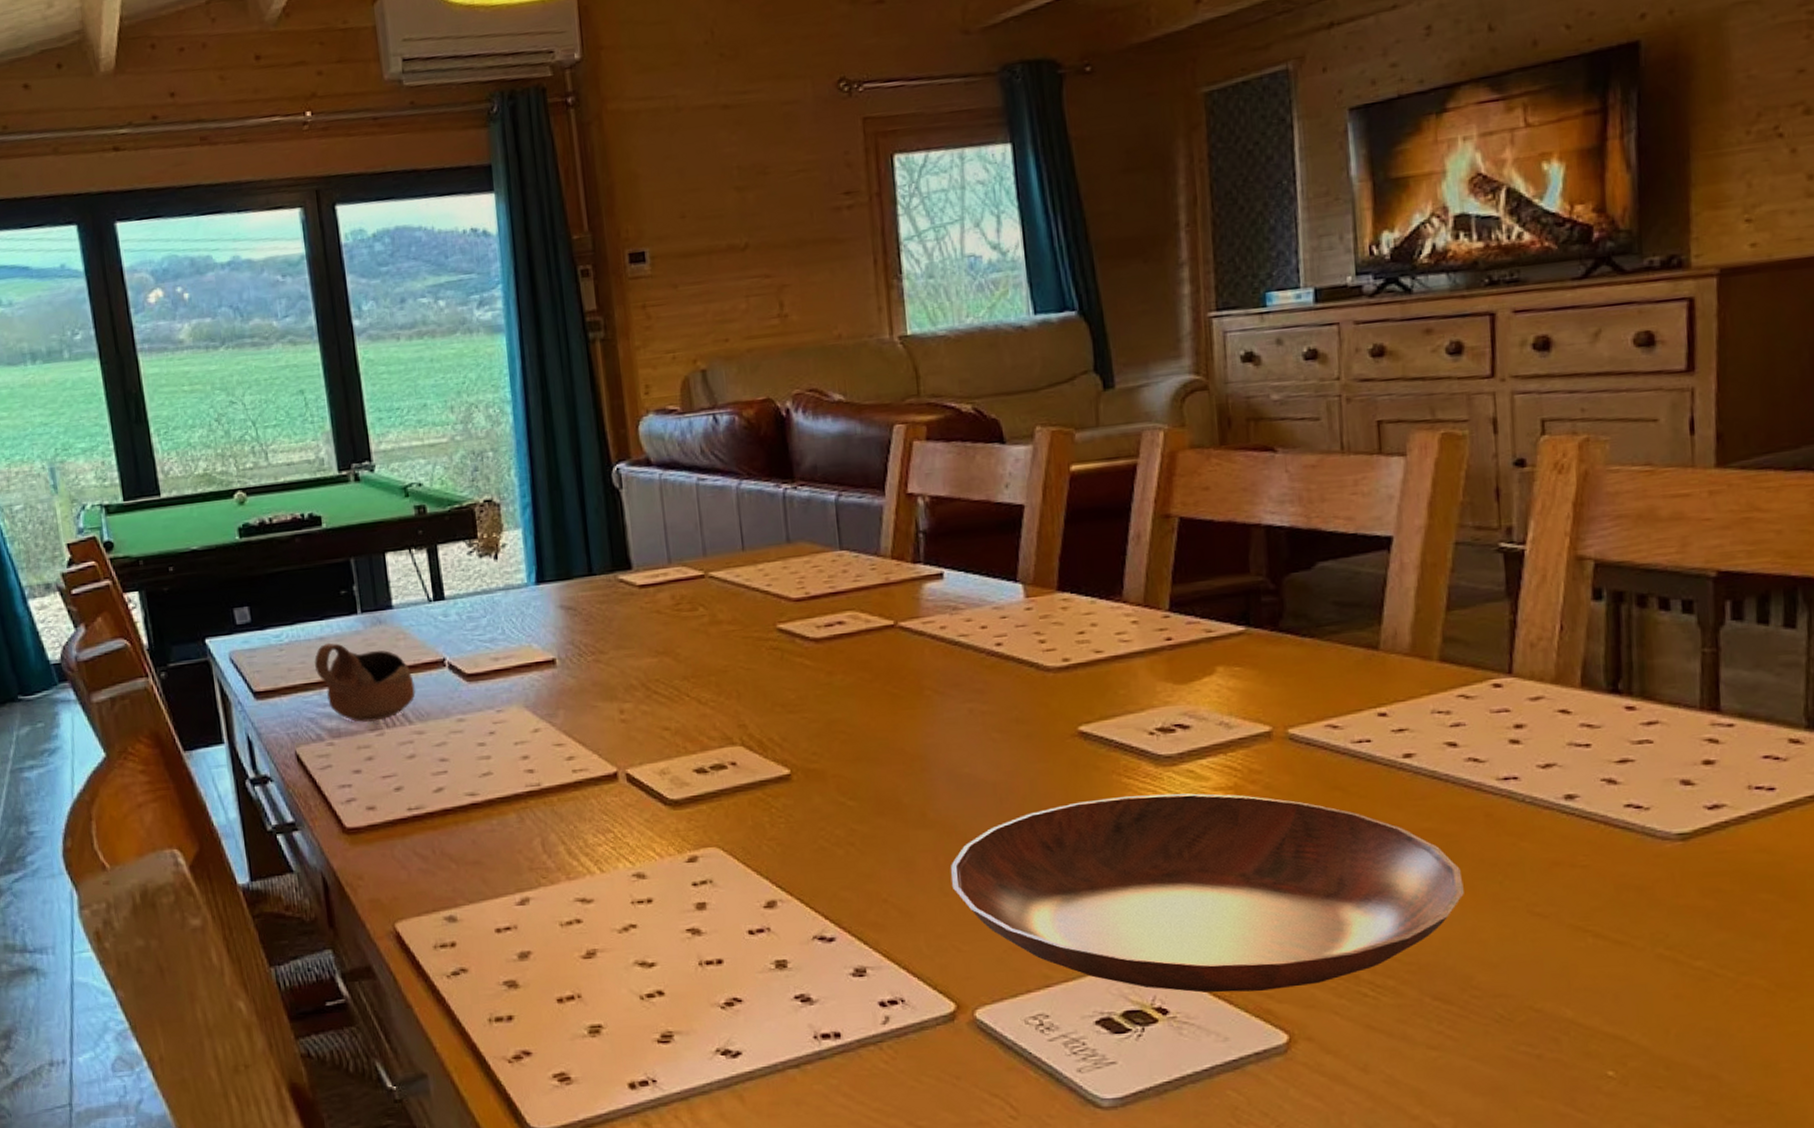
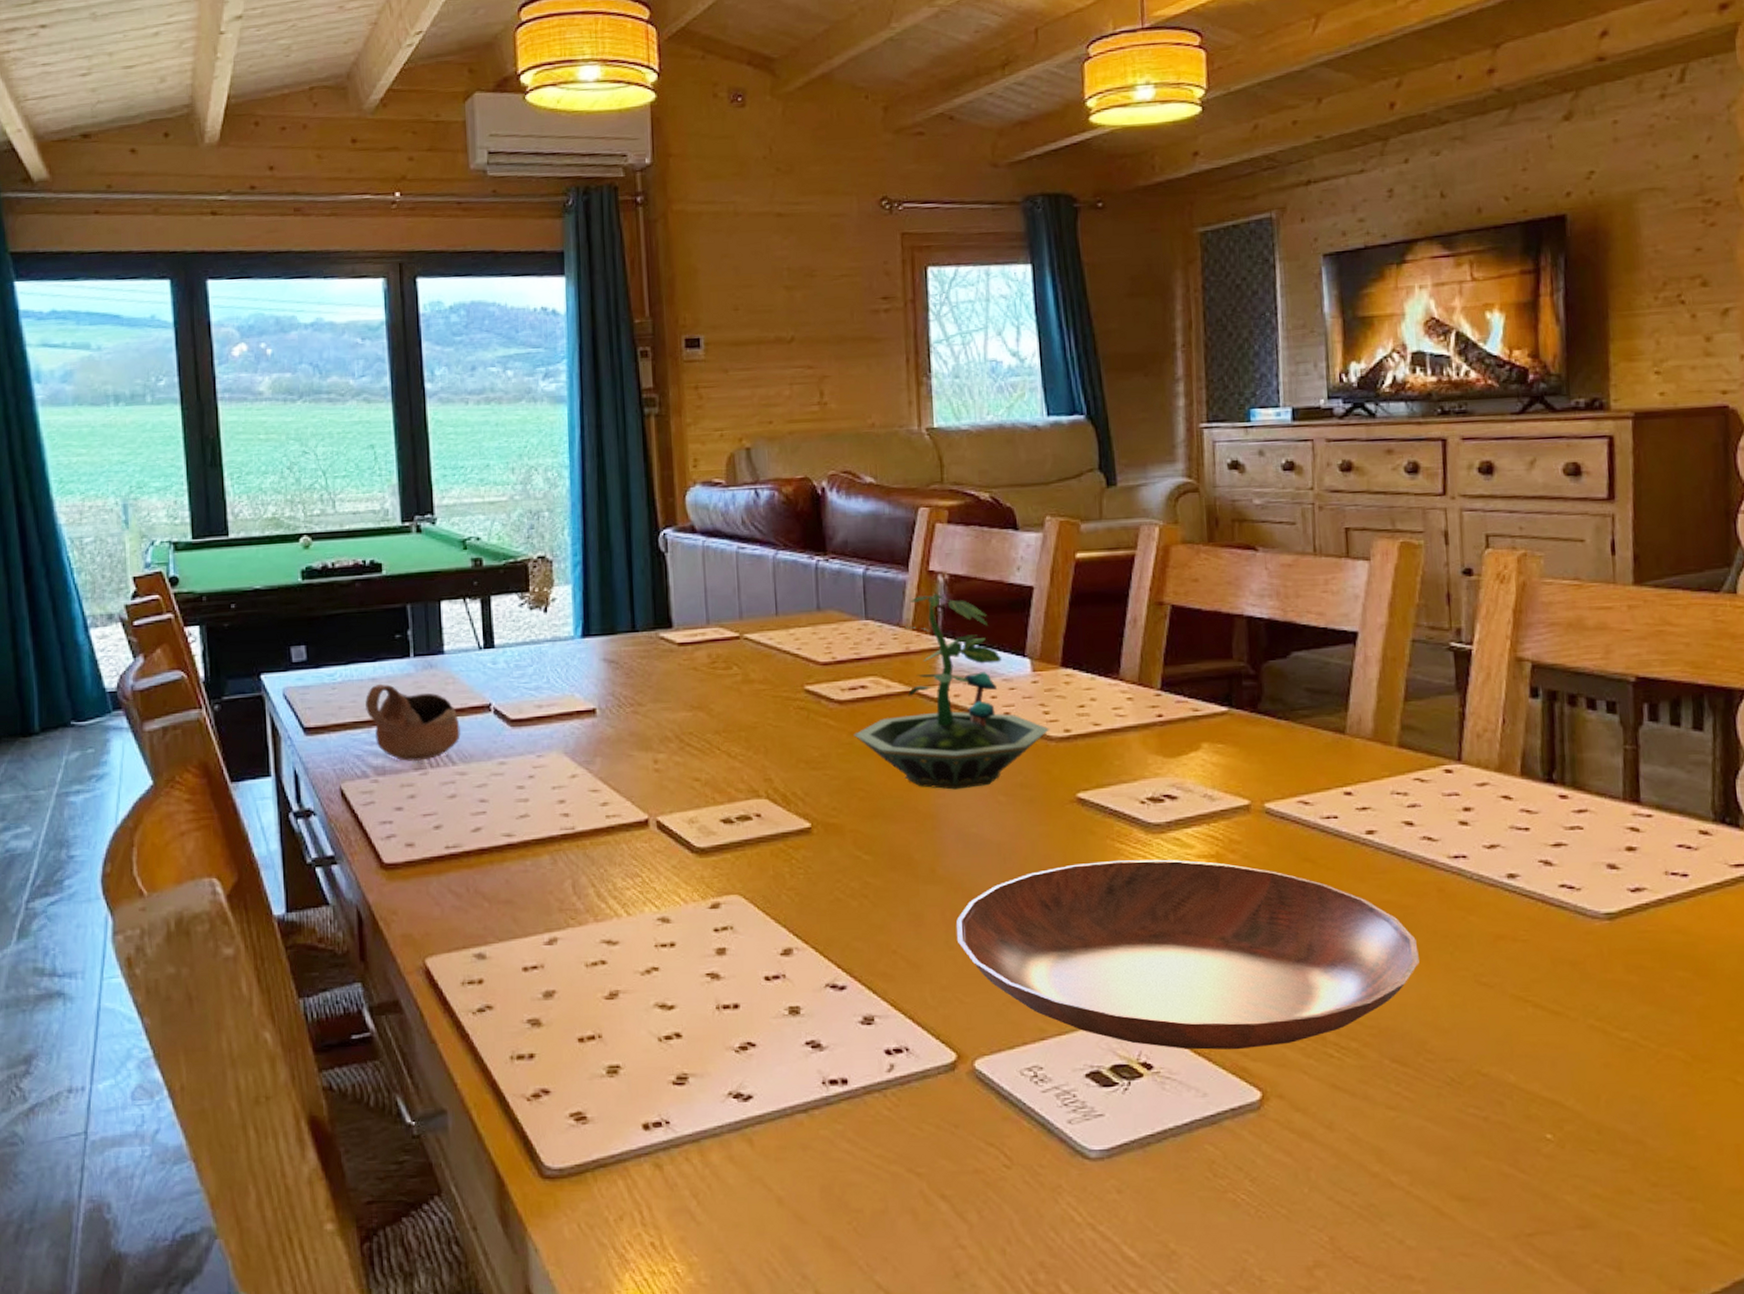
terrarium: none [832,518,1046,729] -> present [853,593,1049,790]

